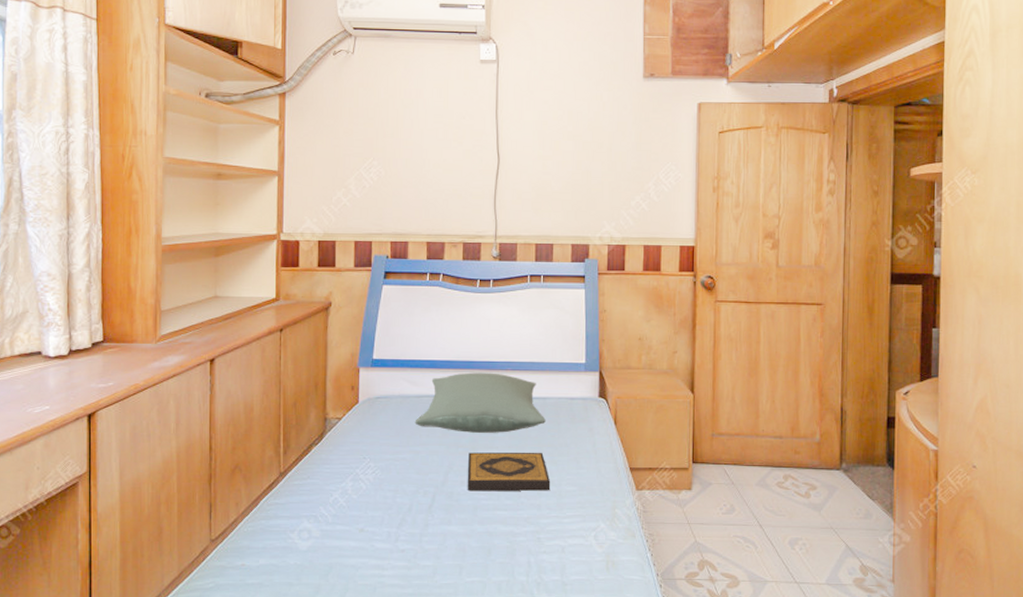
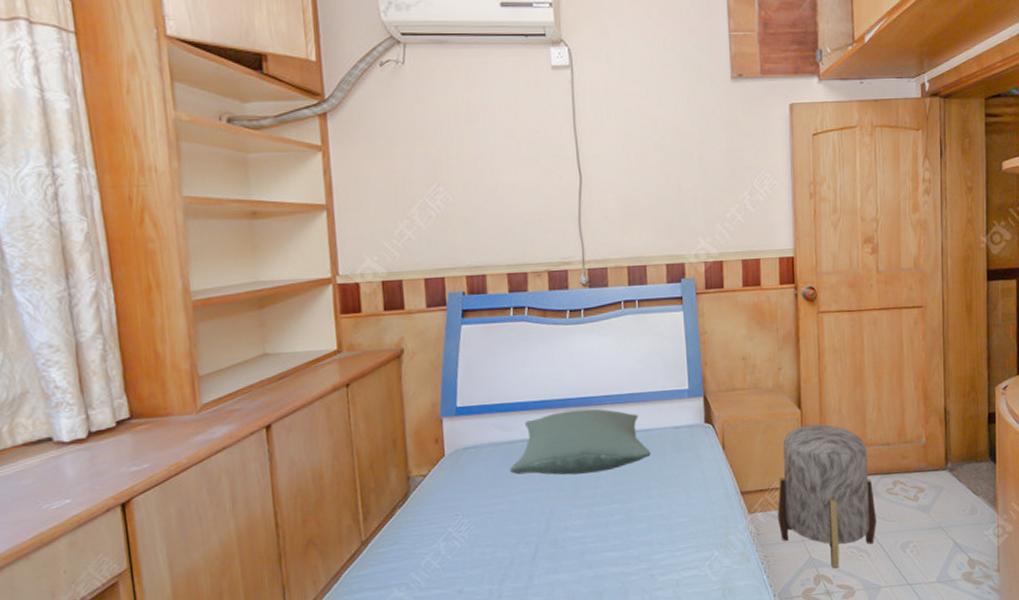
hardback book: present [467,452,551,491] -> none [571,486,661,535]
stool: none [665,409,765,556] -> present [777,424,876,569]

